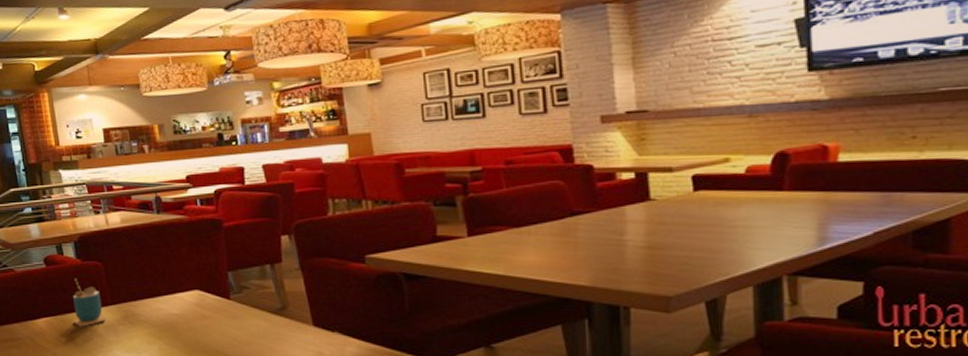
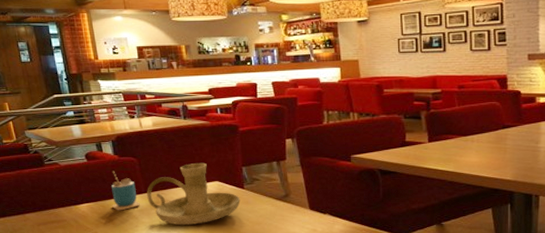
candle holder: none [114,266,226,345] -> present [147,162,241,225]

